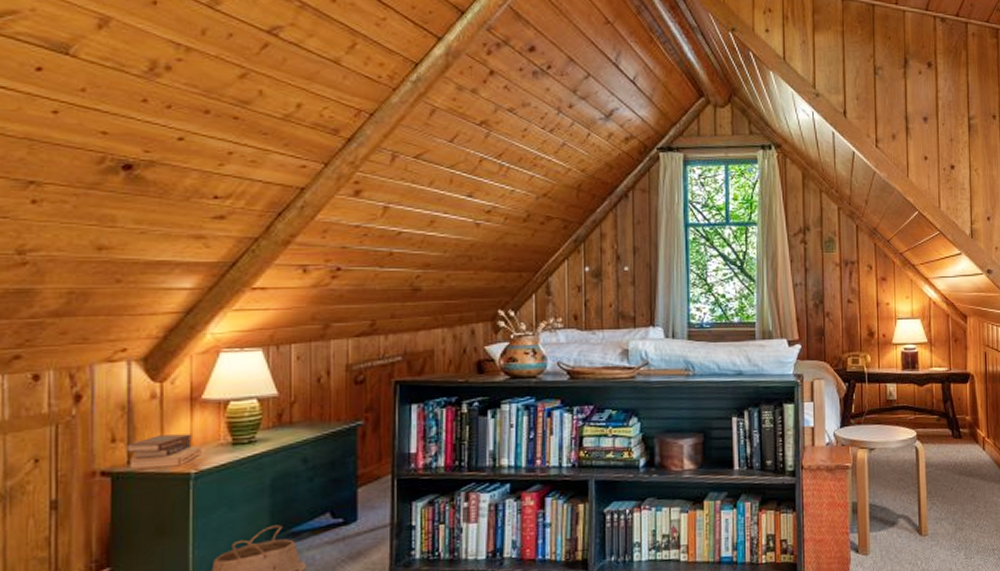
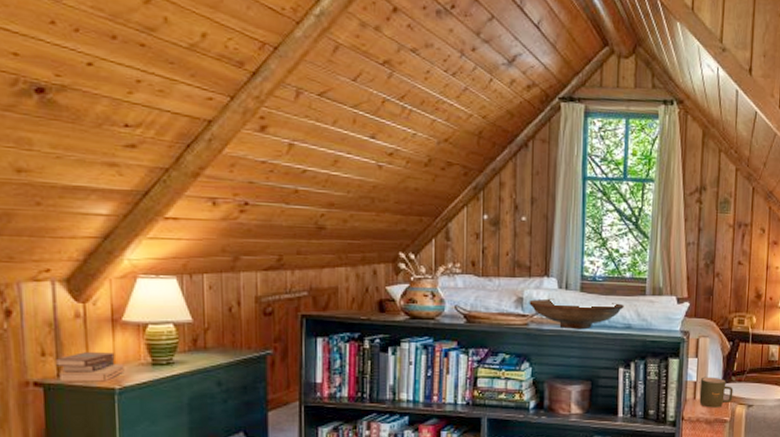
decorative bowl: none [635,349,734,380] -> present [529,299,624,330]
mug: none [818,420,853,455] -> present [699,377,734,409]

